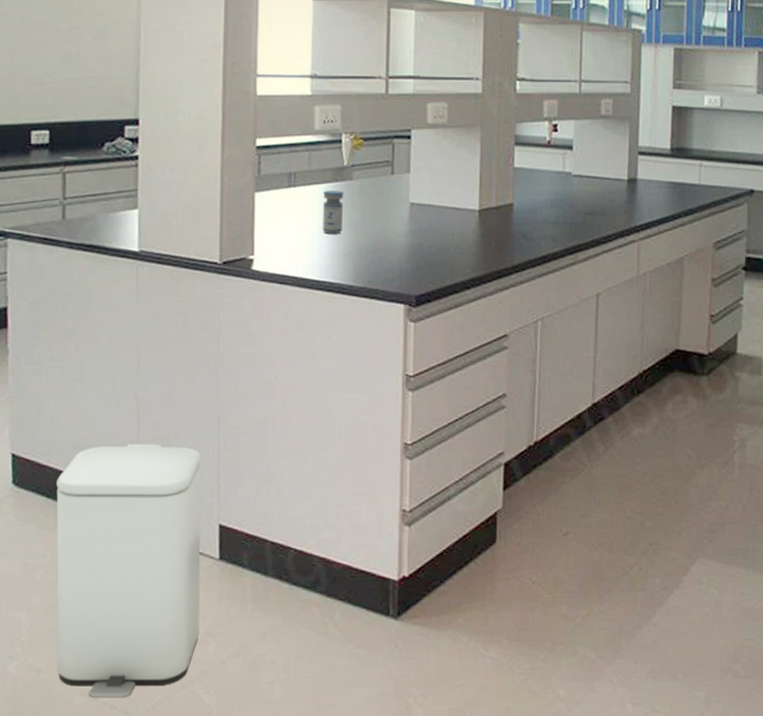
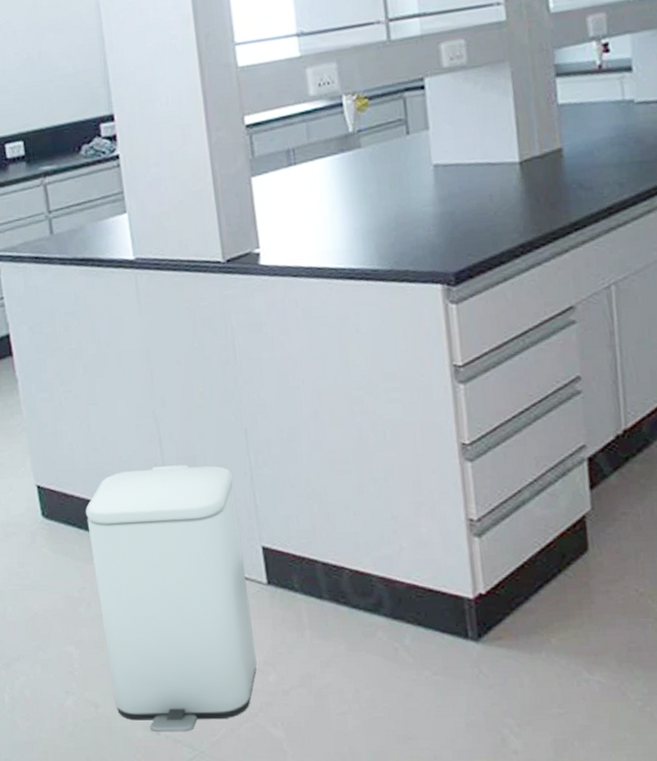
medicine bottle: present [322,190,344,234] -> none [329,162,357,214]

